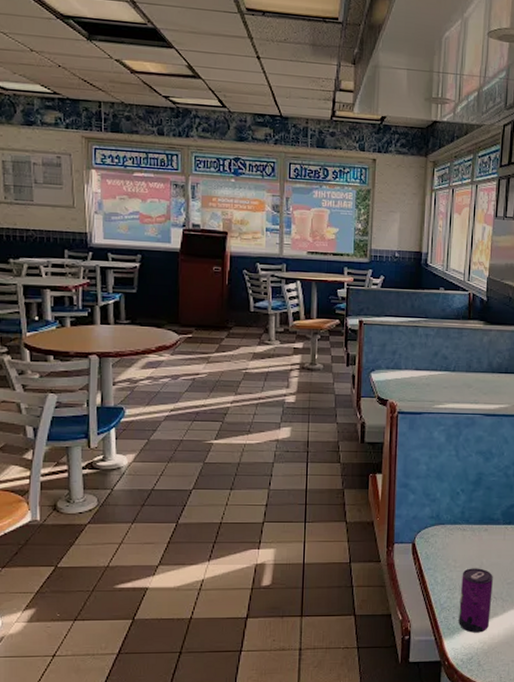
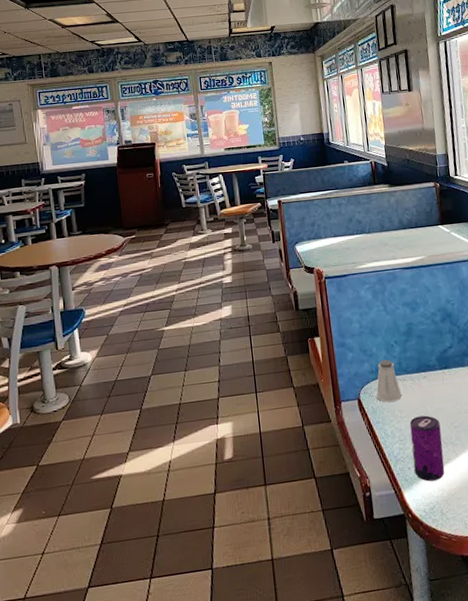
saltshaker: none [431,506,460,550] -> present [375,359,402,402]

